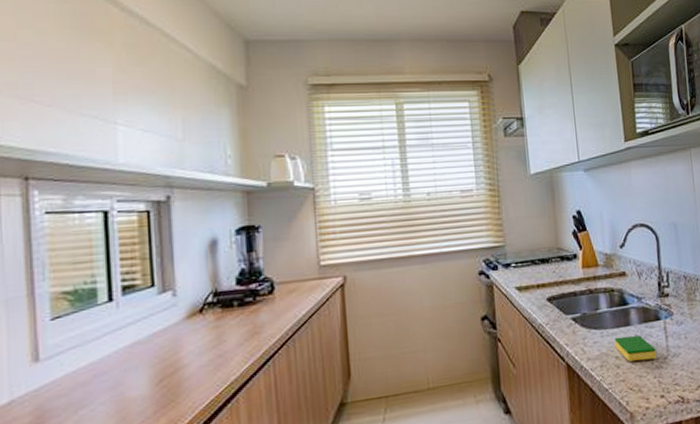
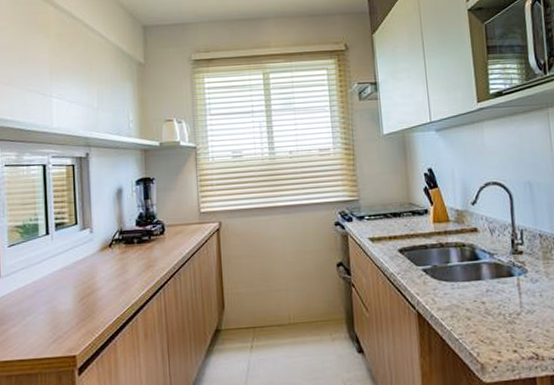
dish sponge: present [614,335,657,362] -> none [465,290,509,315]

